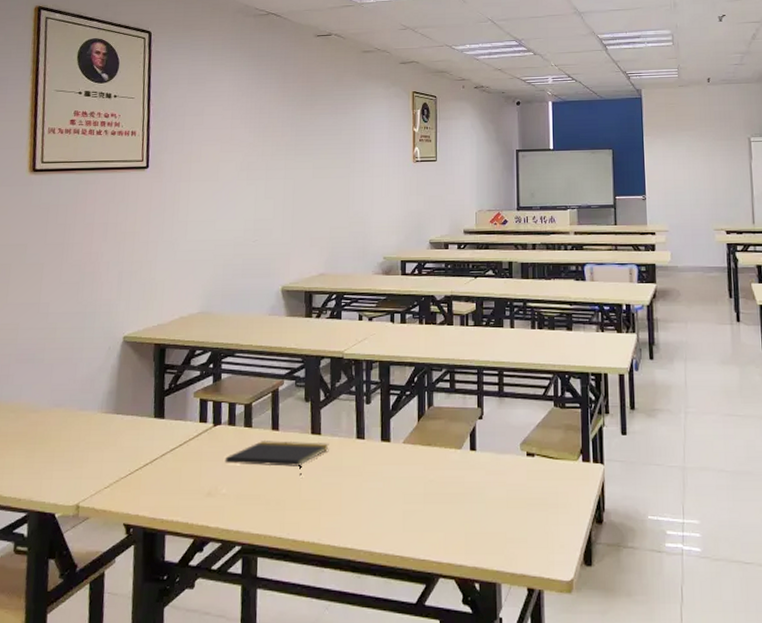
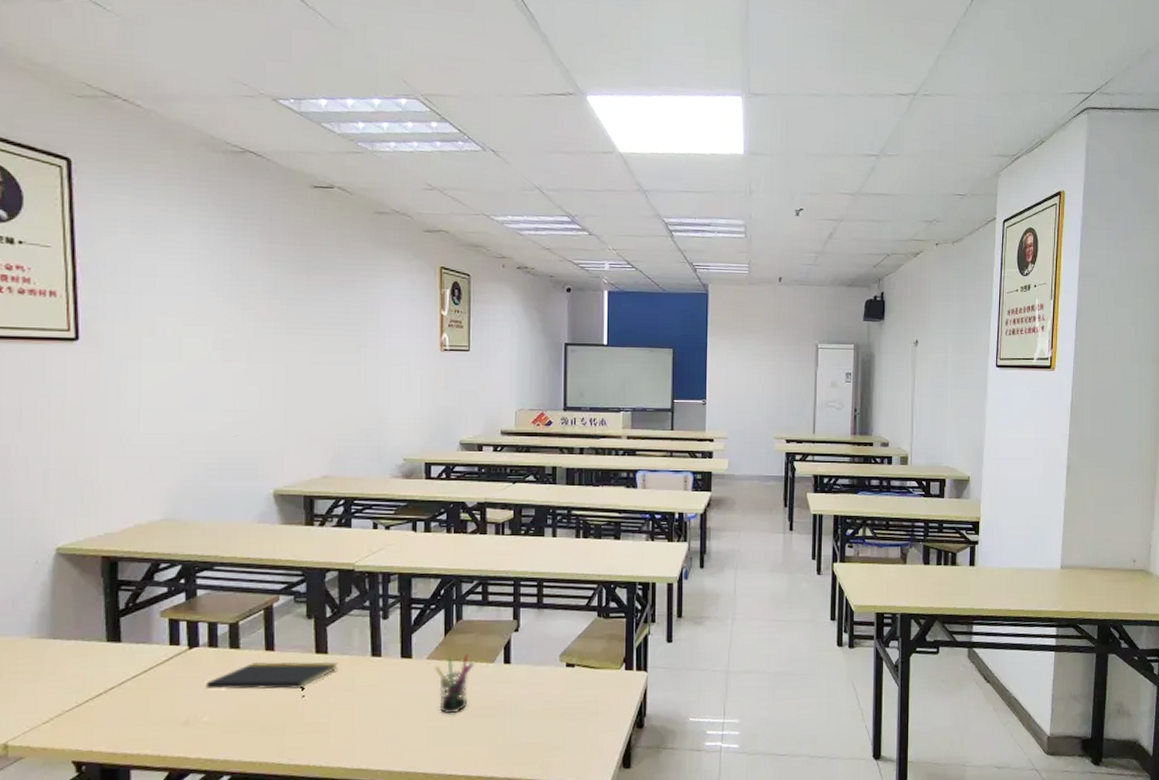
pen holder: none [410,439,444,498] -> present [435,653,475,714]

